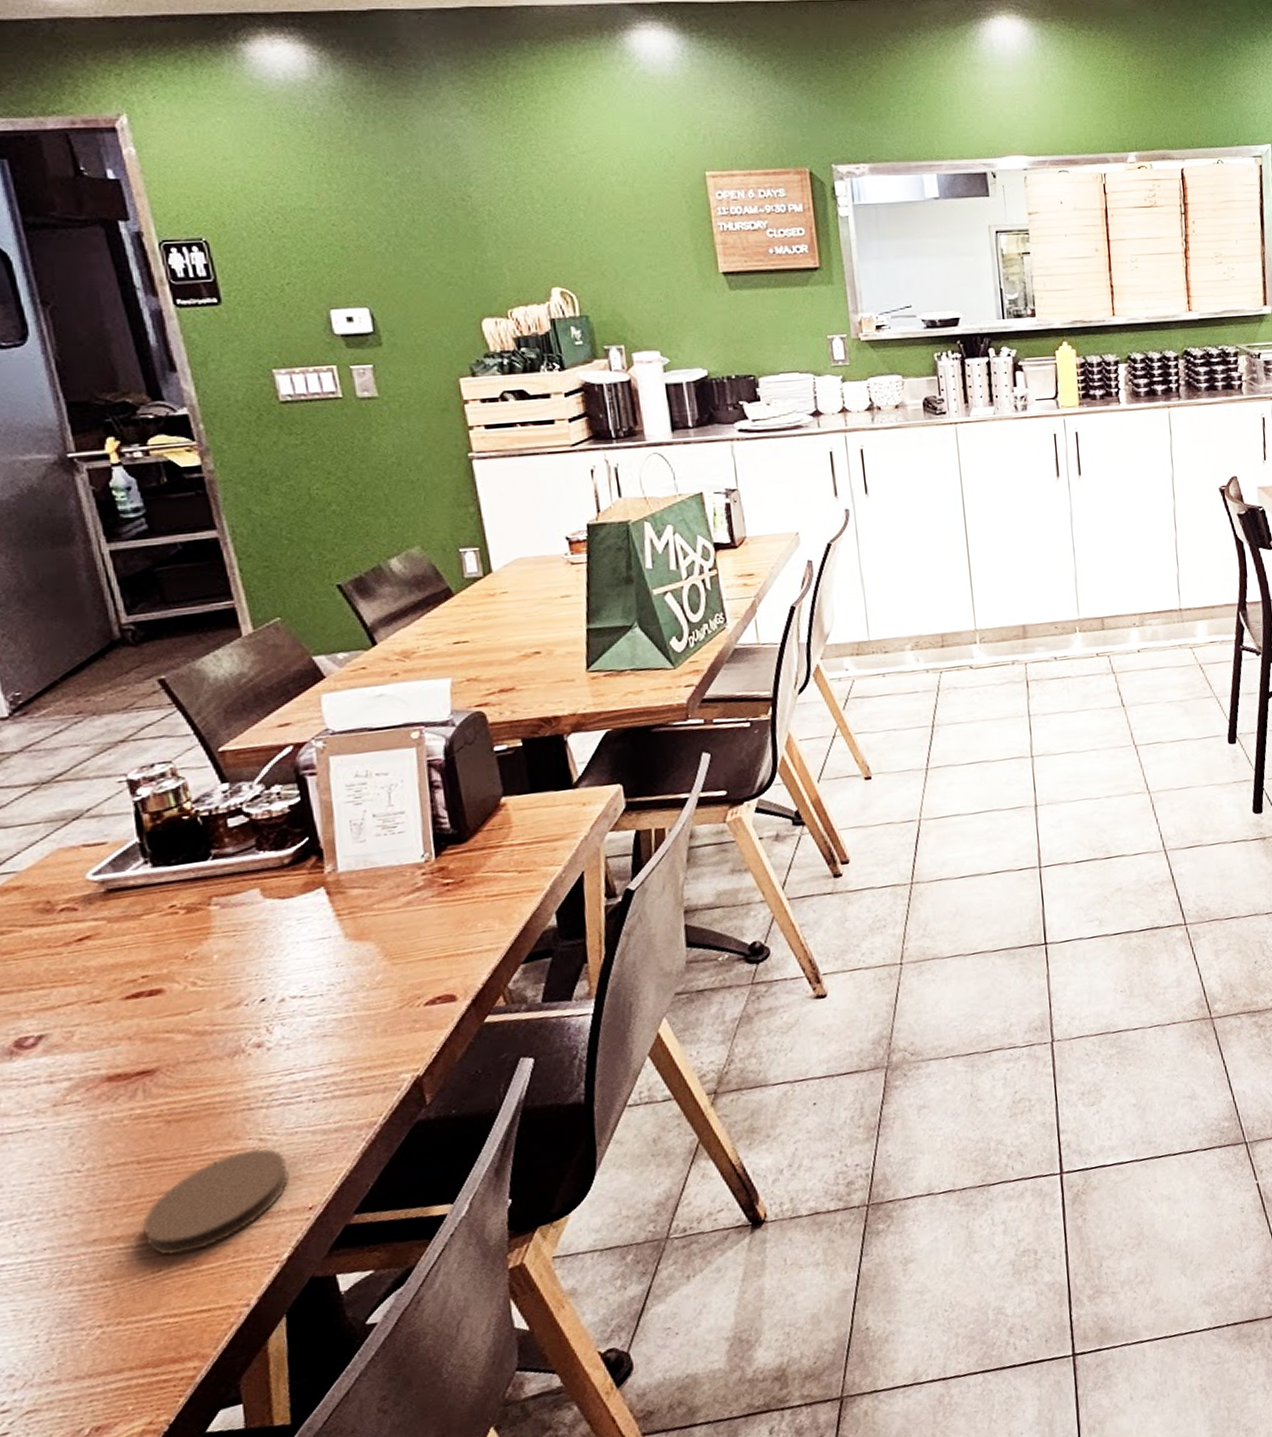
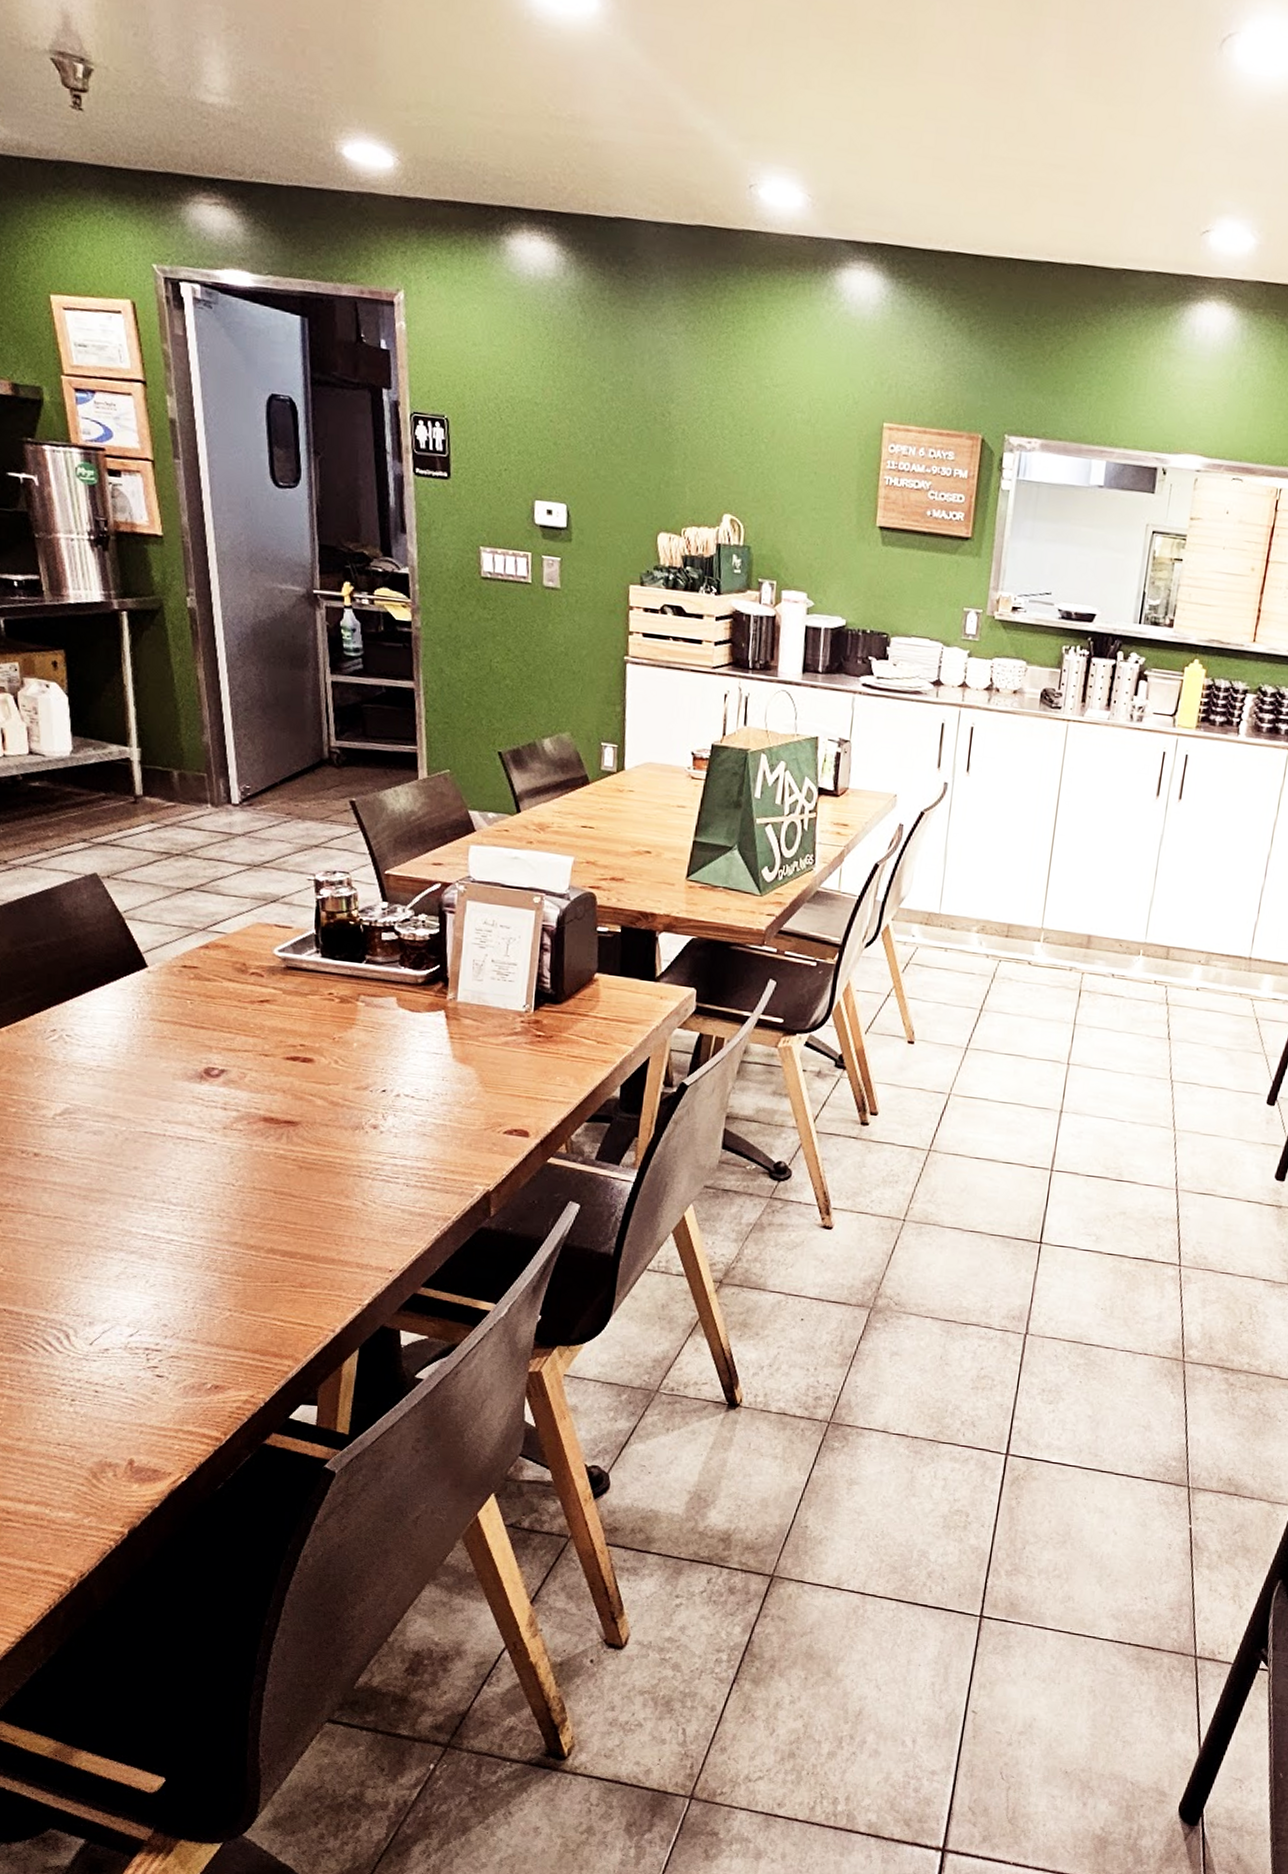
coaster: present [143,1148,290,1255] -> none [270,1207,380,1276]

